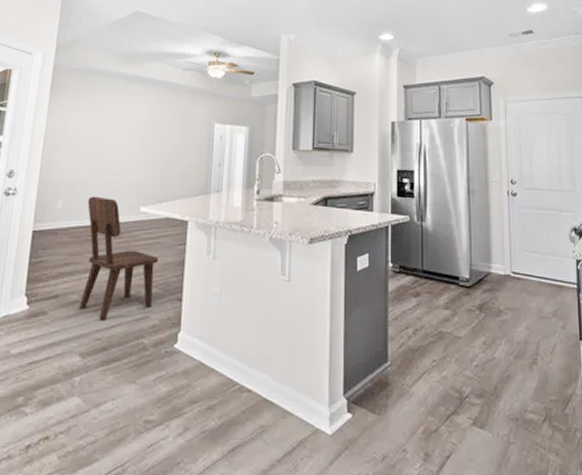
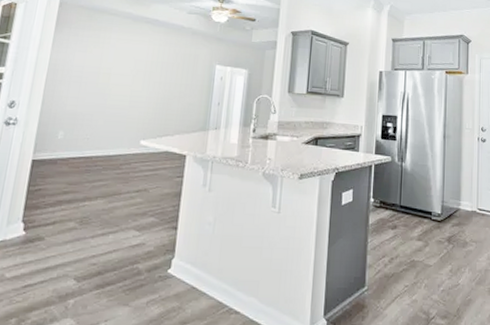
dining chair: present [79,196,158,320] -> none [76,128,156,246]

